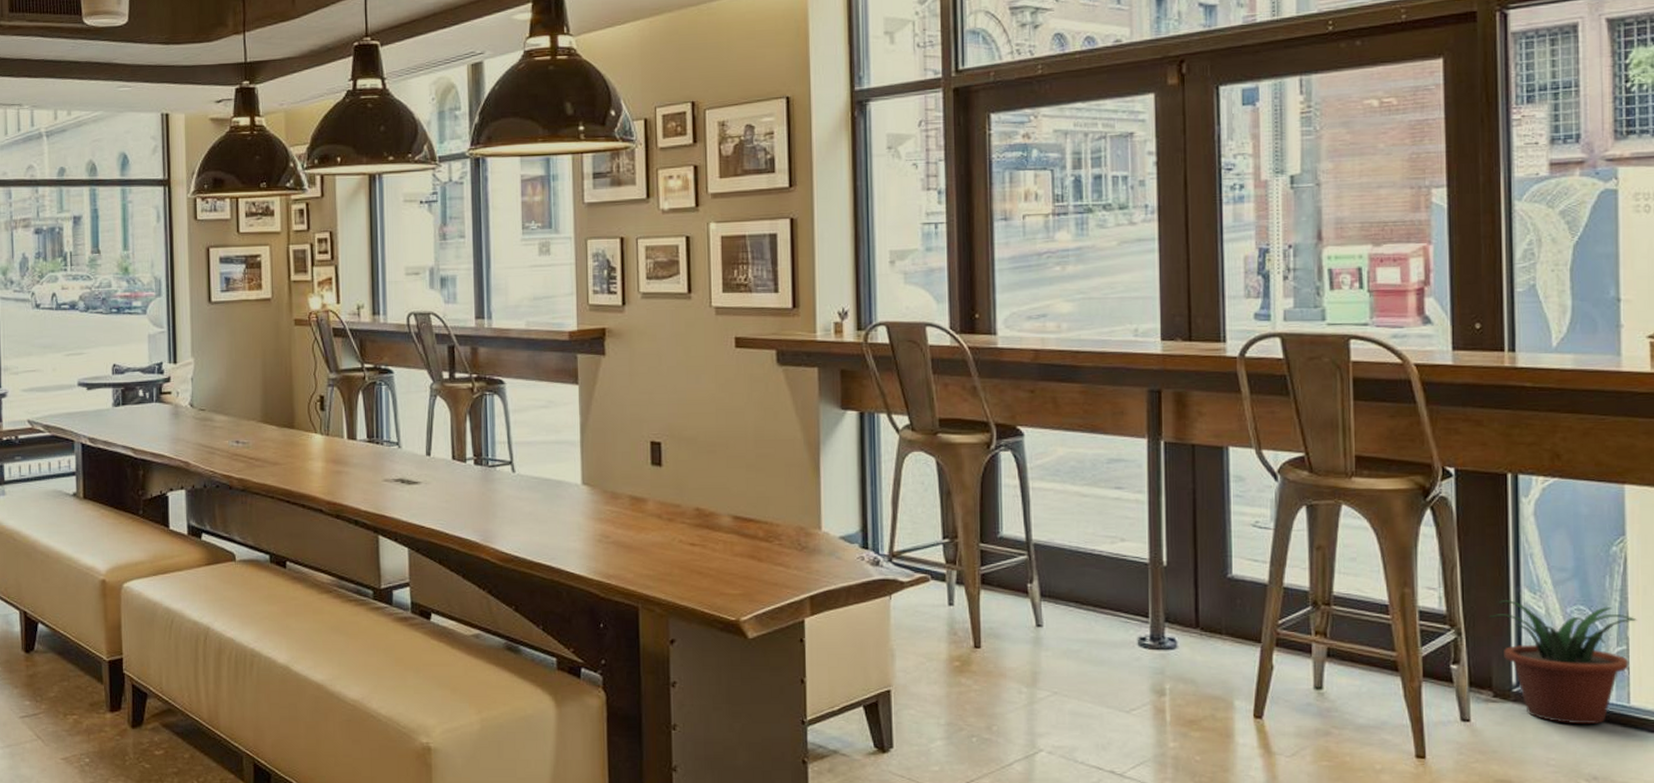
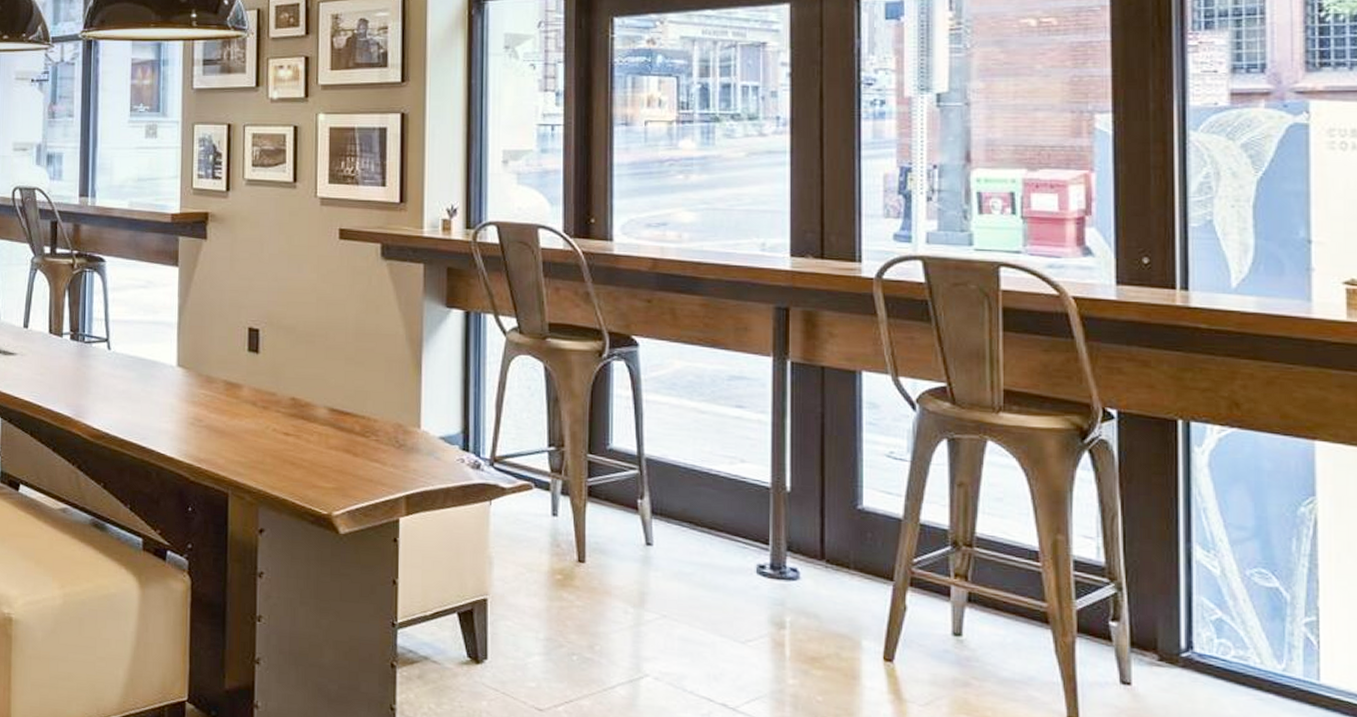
potted plant: present [1488,600,1637,725] -> none [1154,556,1329,700]

